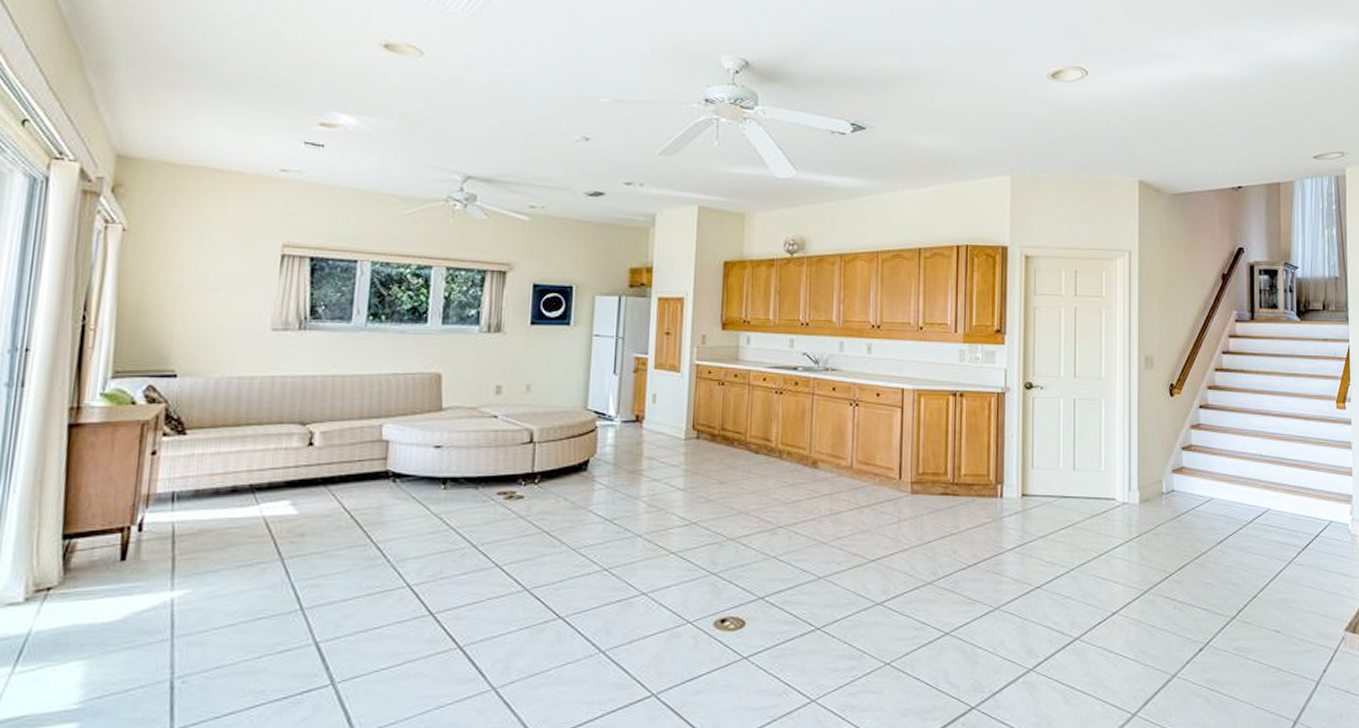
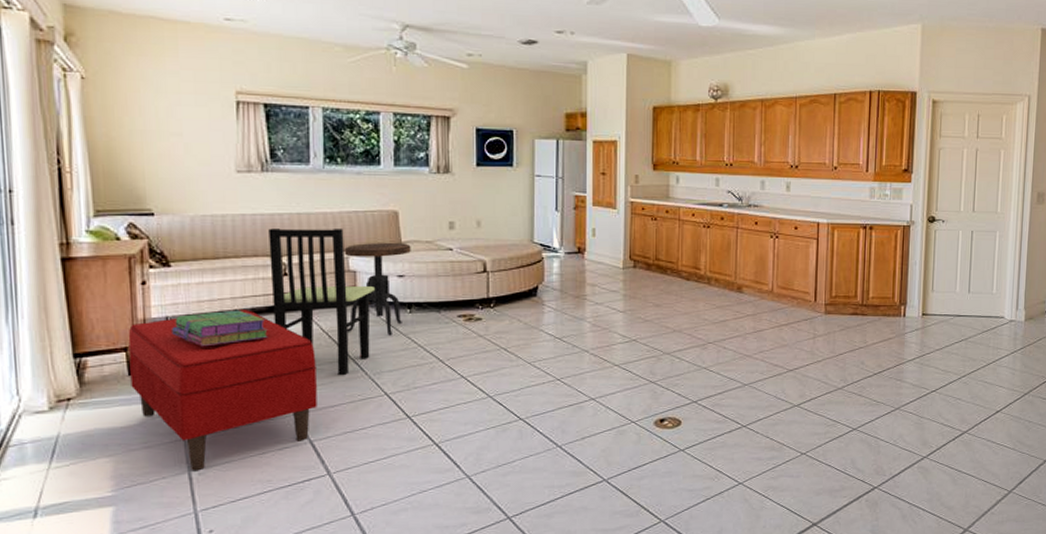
bench: none [121,484,334,679] -> present [128,310,318,471]
stack of books: none [176,484,284,528] -> present [172,310,268,347]
dining chair: none [291,392,407,562] -> present [268,228,374,375]
side table: none [371,408,452,516] -> present [344,242,411,336]

